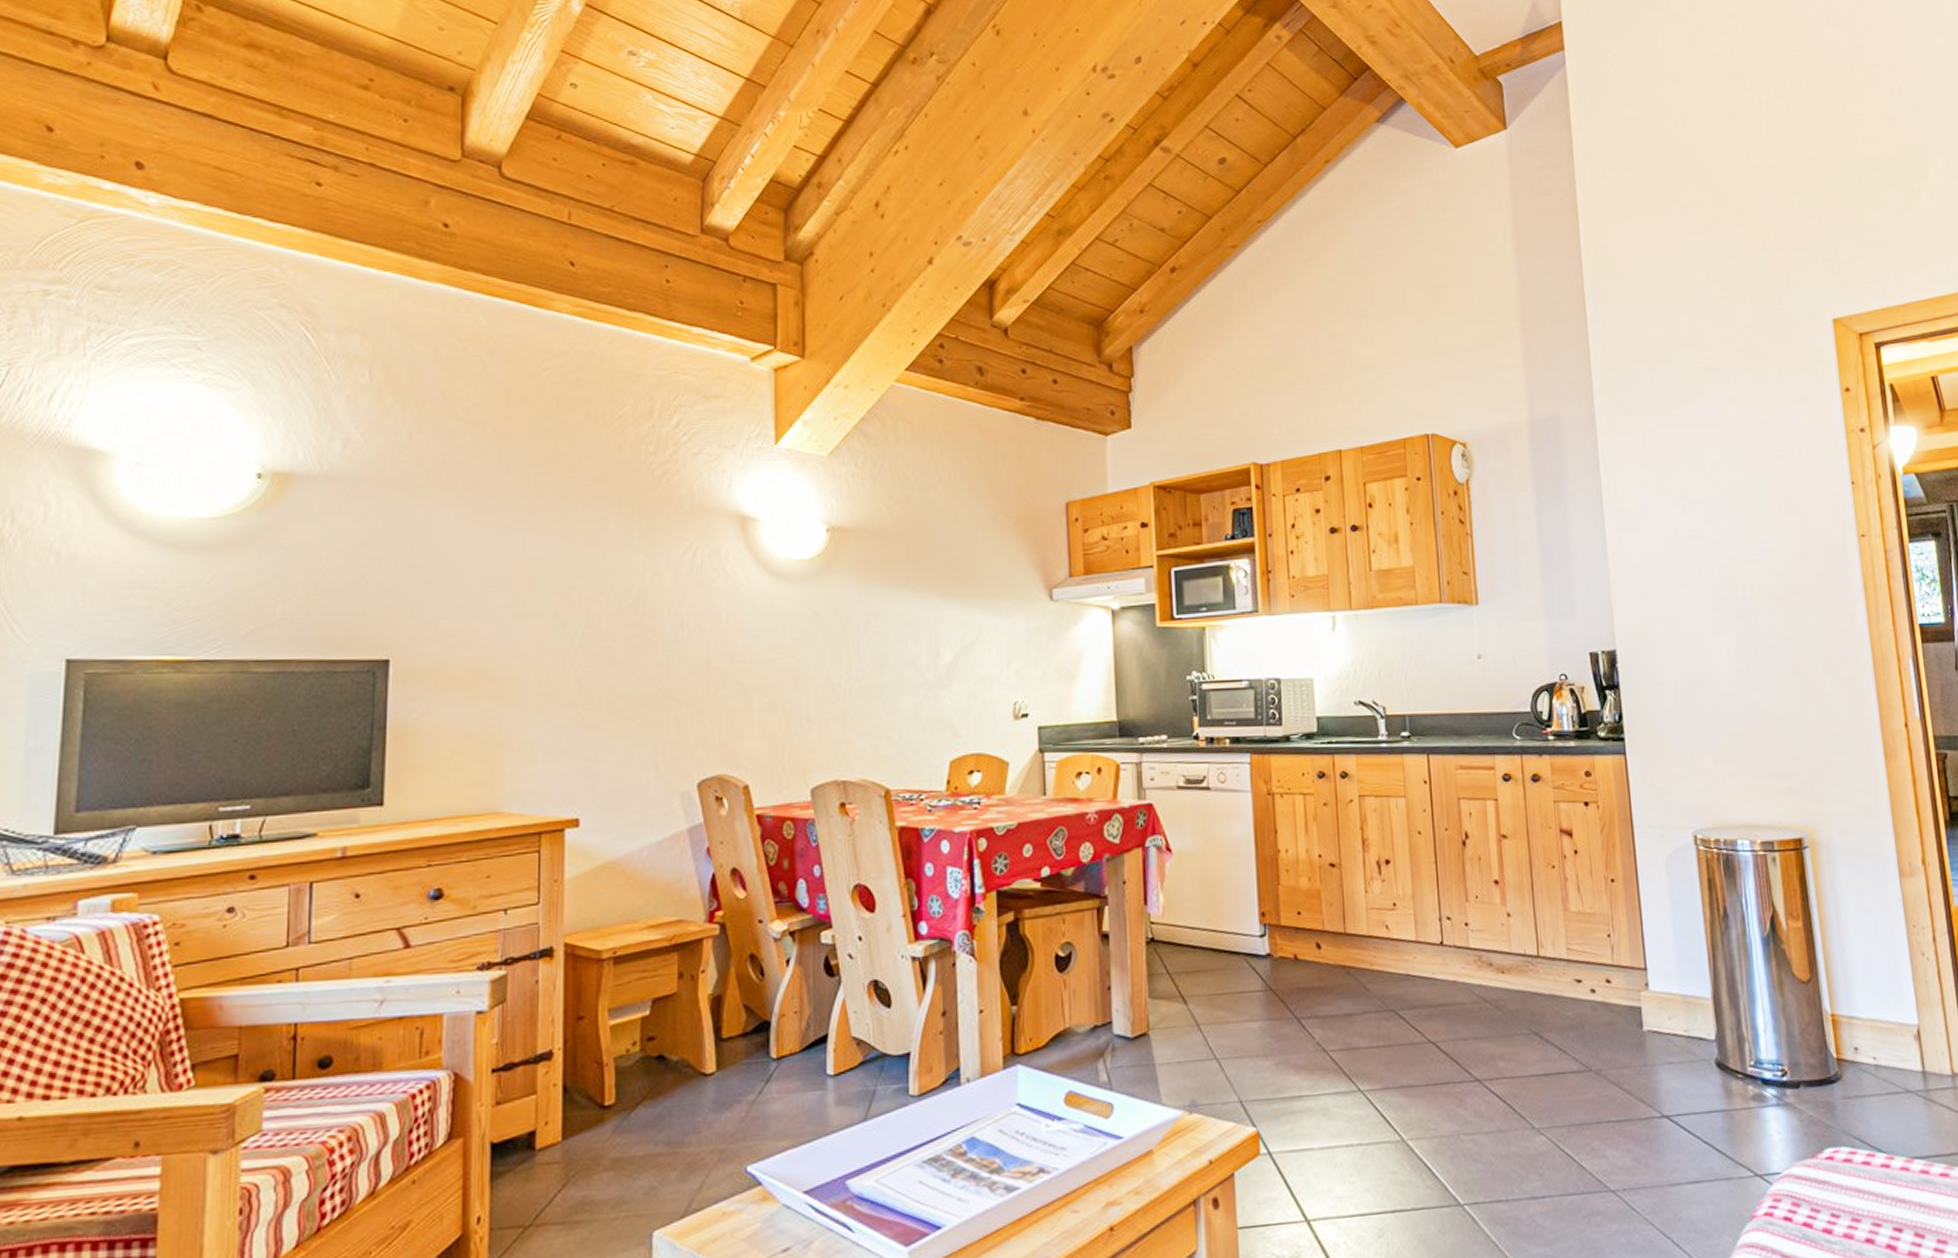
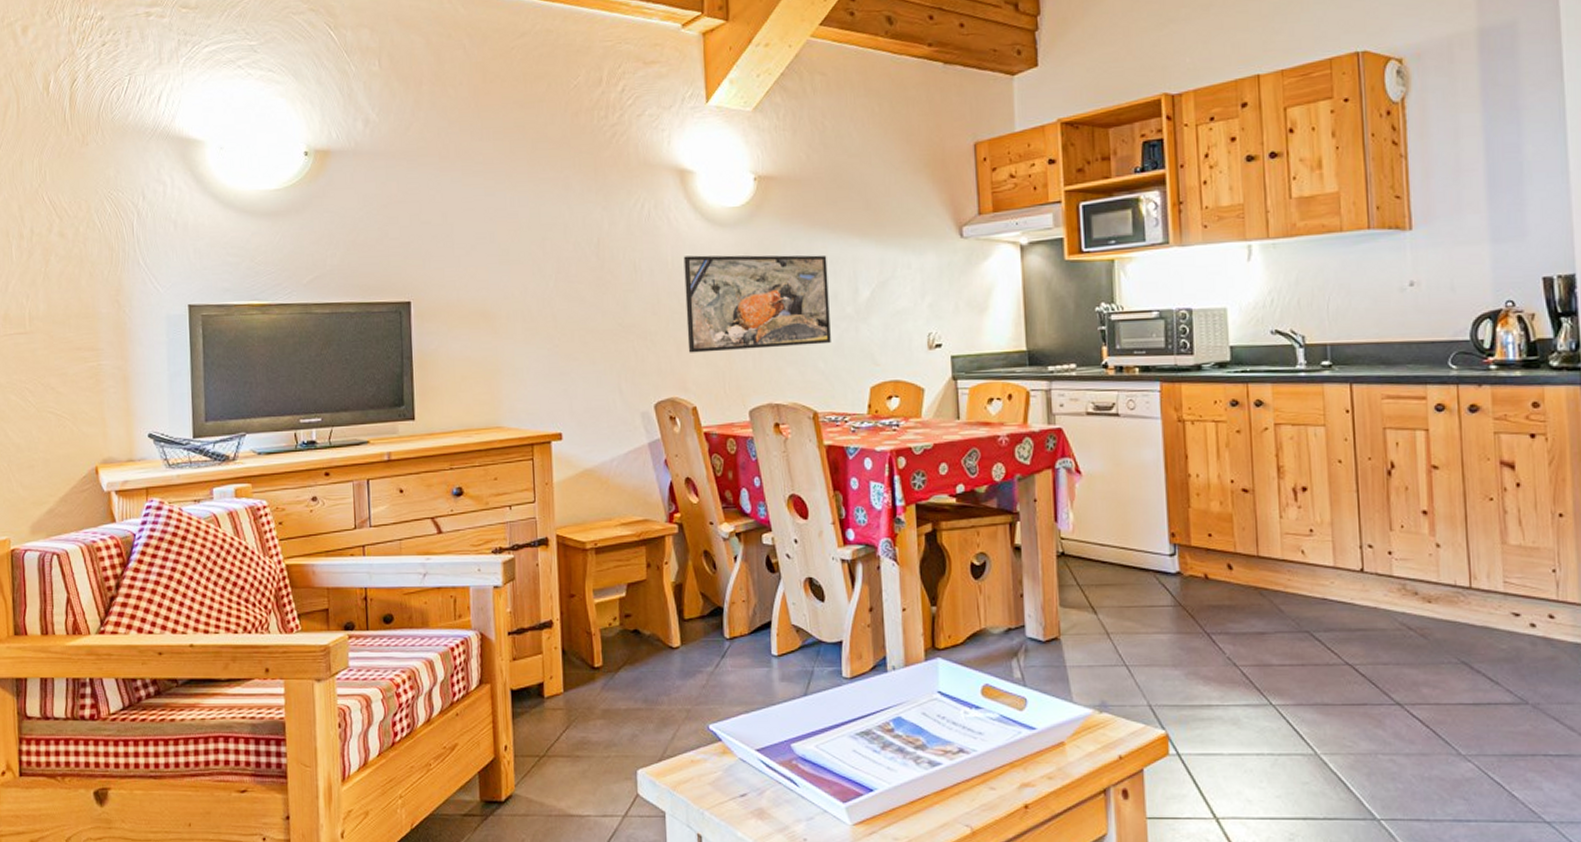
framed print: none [741,612,907,723] -> present [683,255,831,353]

